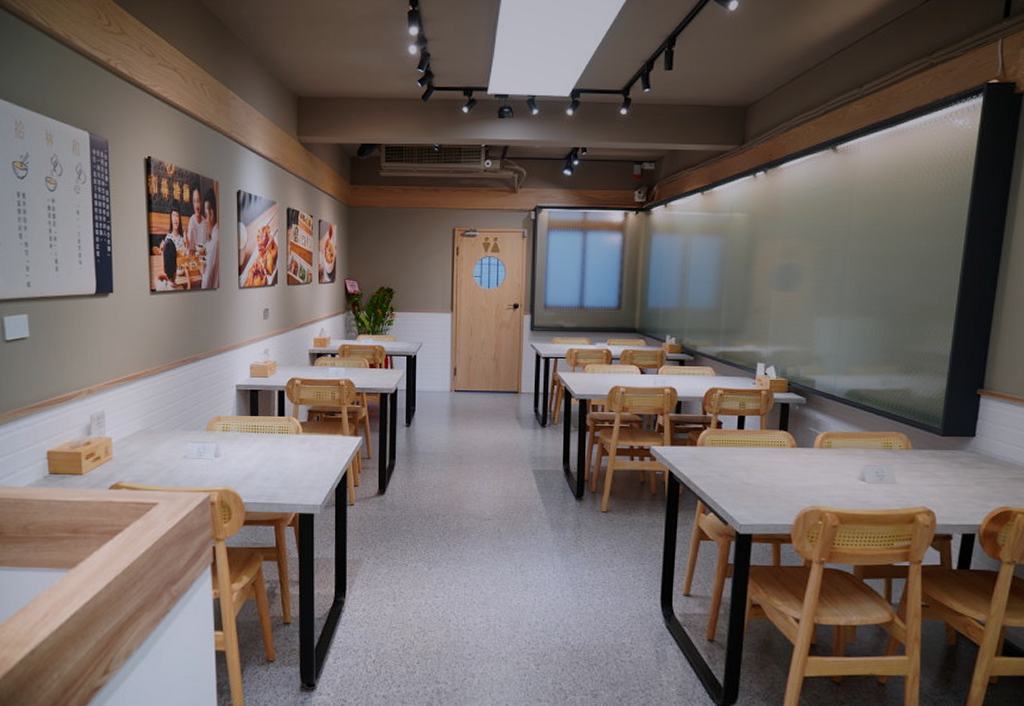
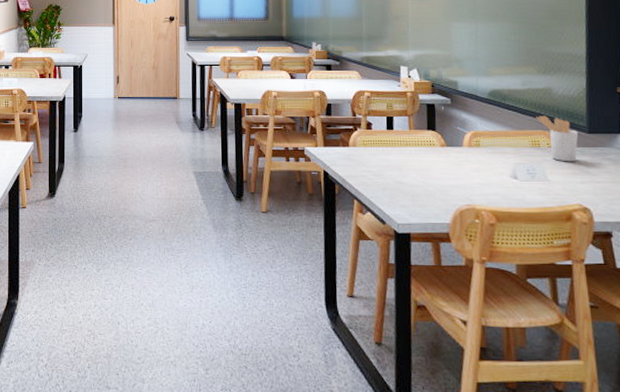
utensil holder: none [891,417,932,465] -> present [536,115,579,162]

